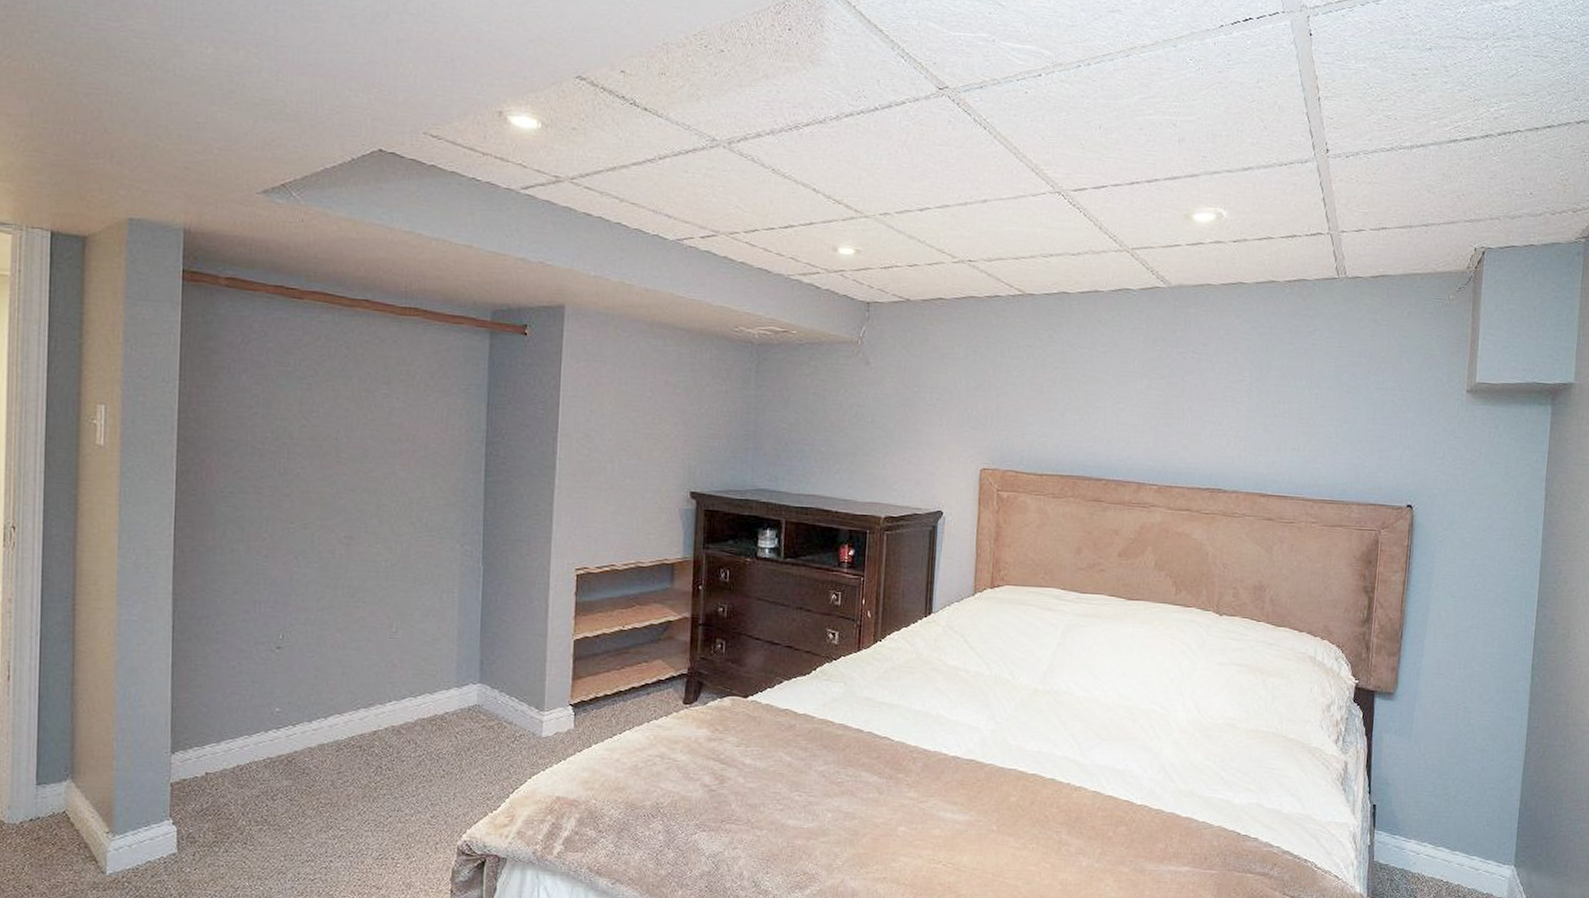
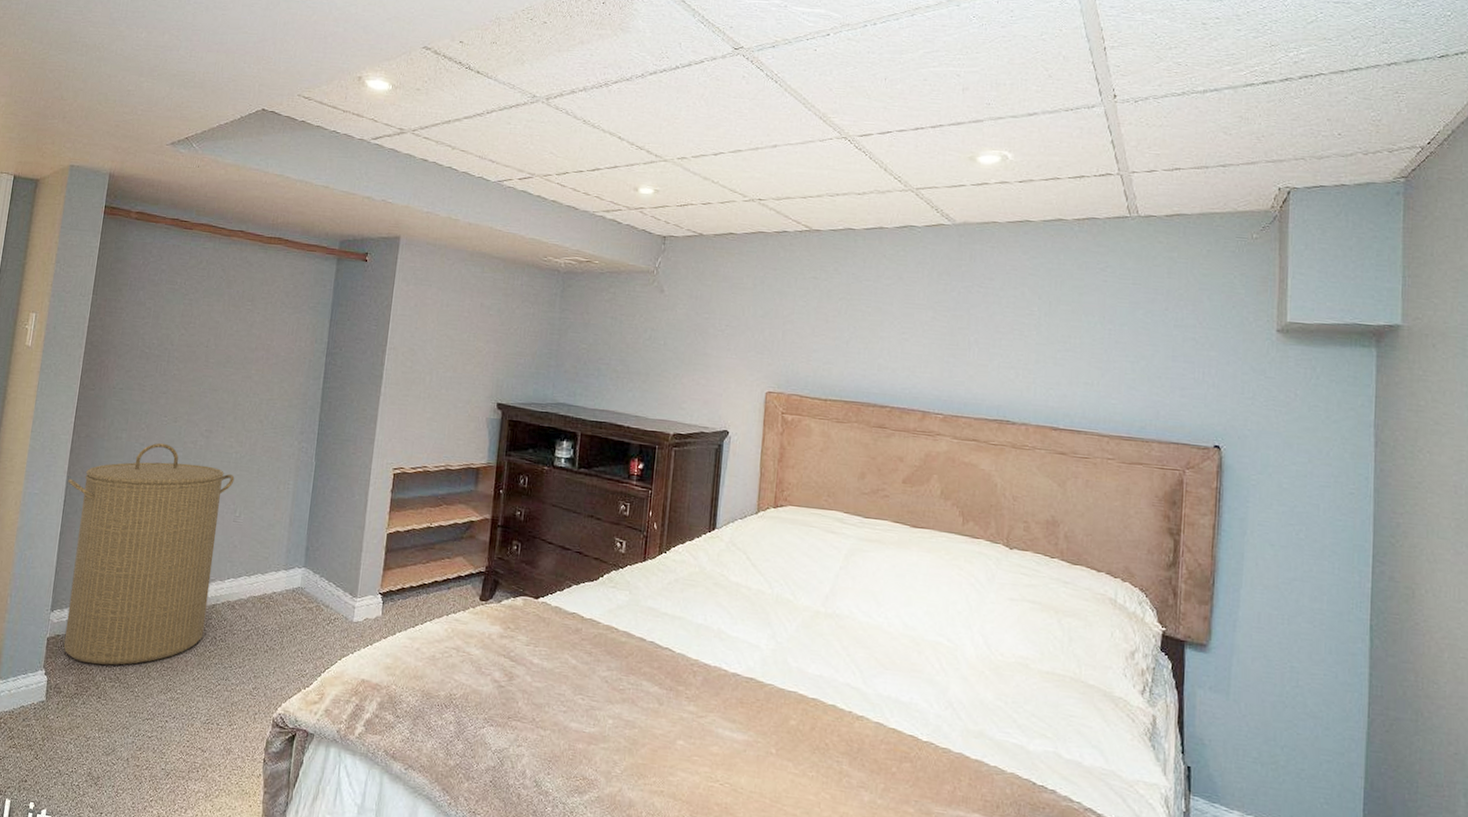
laundry hamper: none [173,553,387,808] -> present [63,442,235,665]

